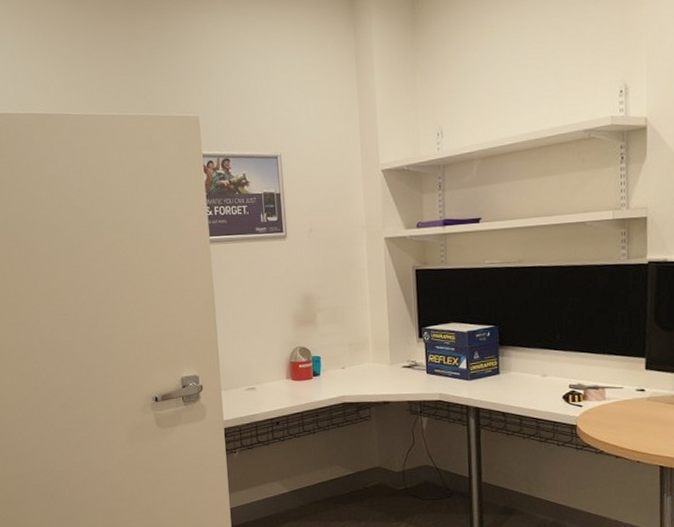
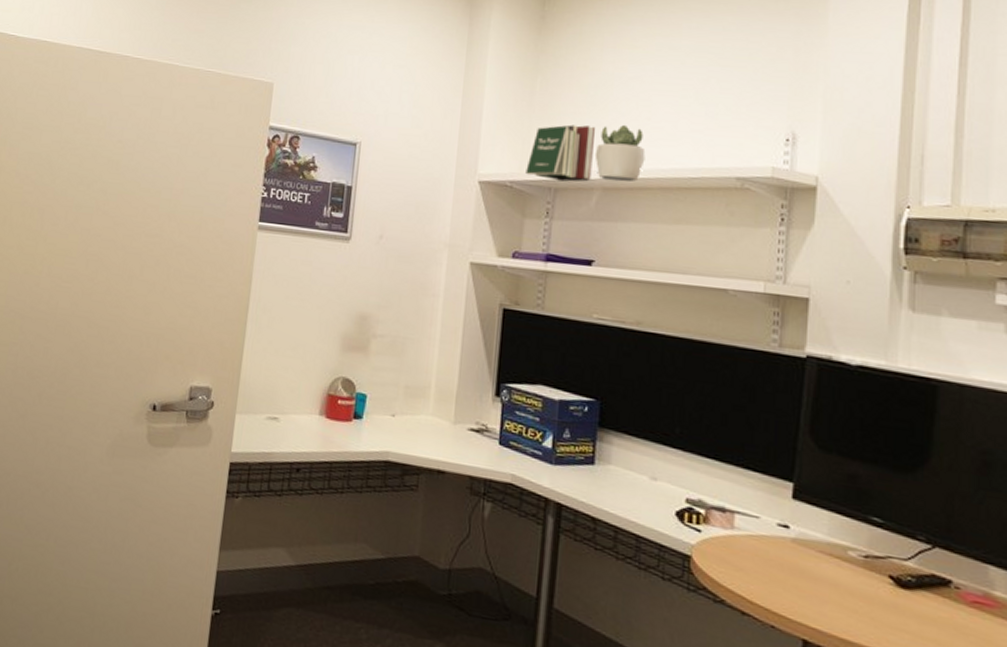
books: none [418,107,471,159] -> present [526,124,595,182]
succulent plant: none [471,101,512,151] -> present [594,124,646,183]

